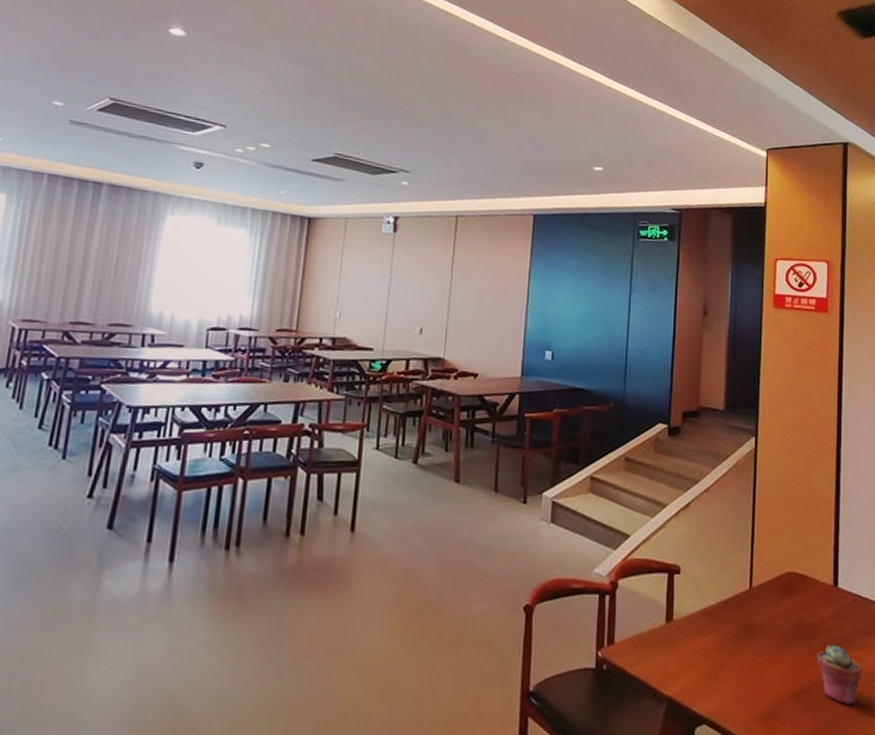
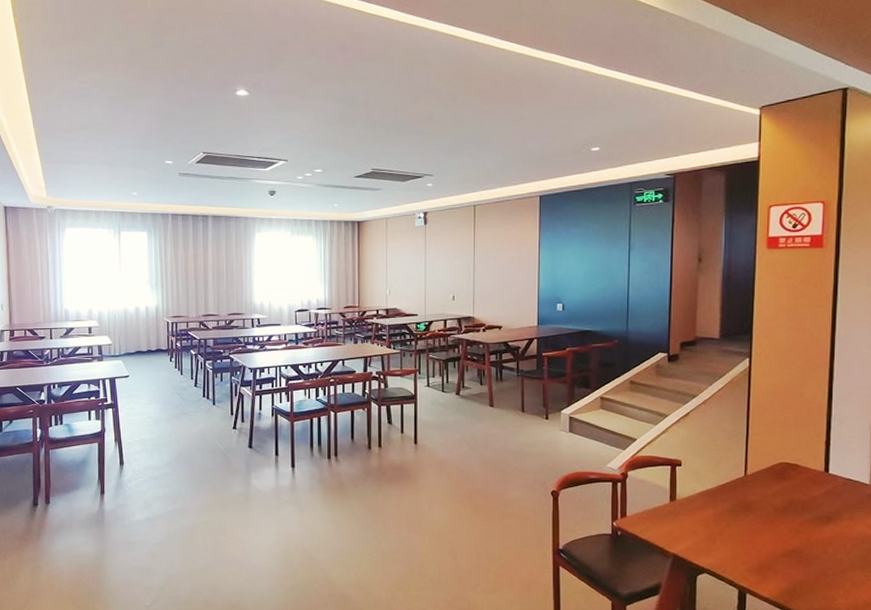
potted succulent: present [816,645,862,705] -> none [807,517,851,561]

